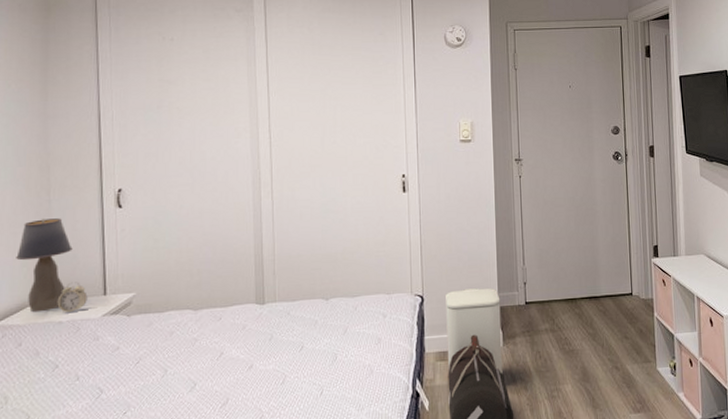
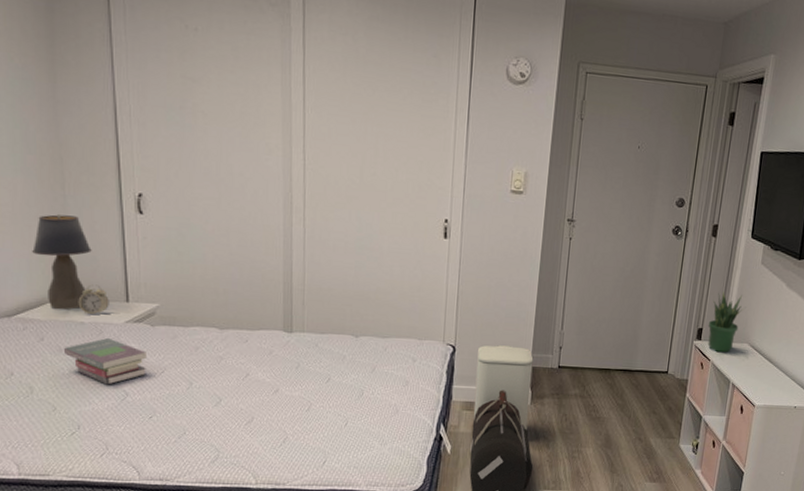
books: none [40,335,122,384] -> present [63,338,146,385]
planter: none [662,207,693,267] -> present [708,291,744,353]

